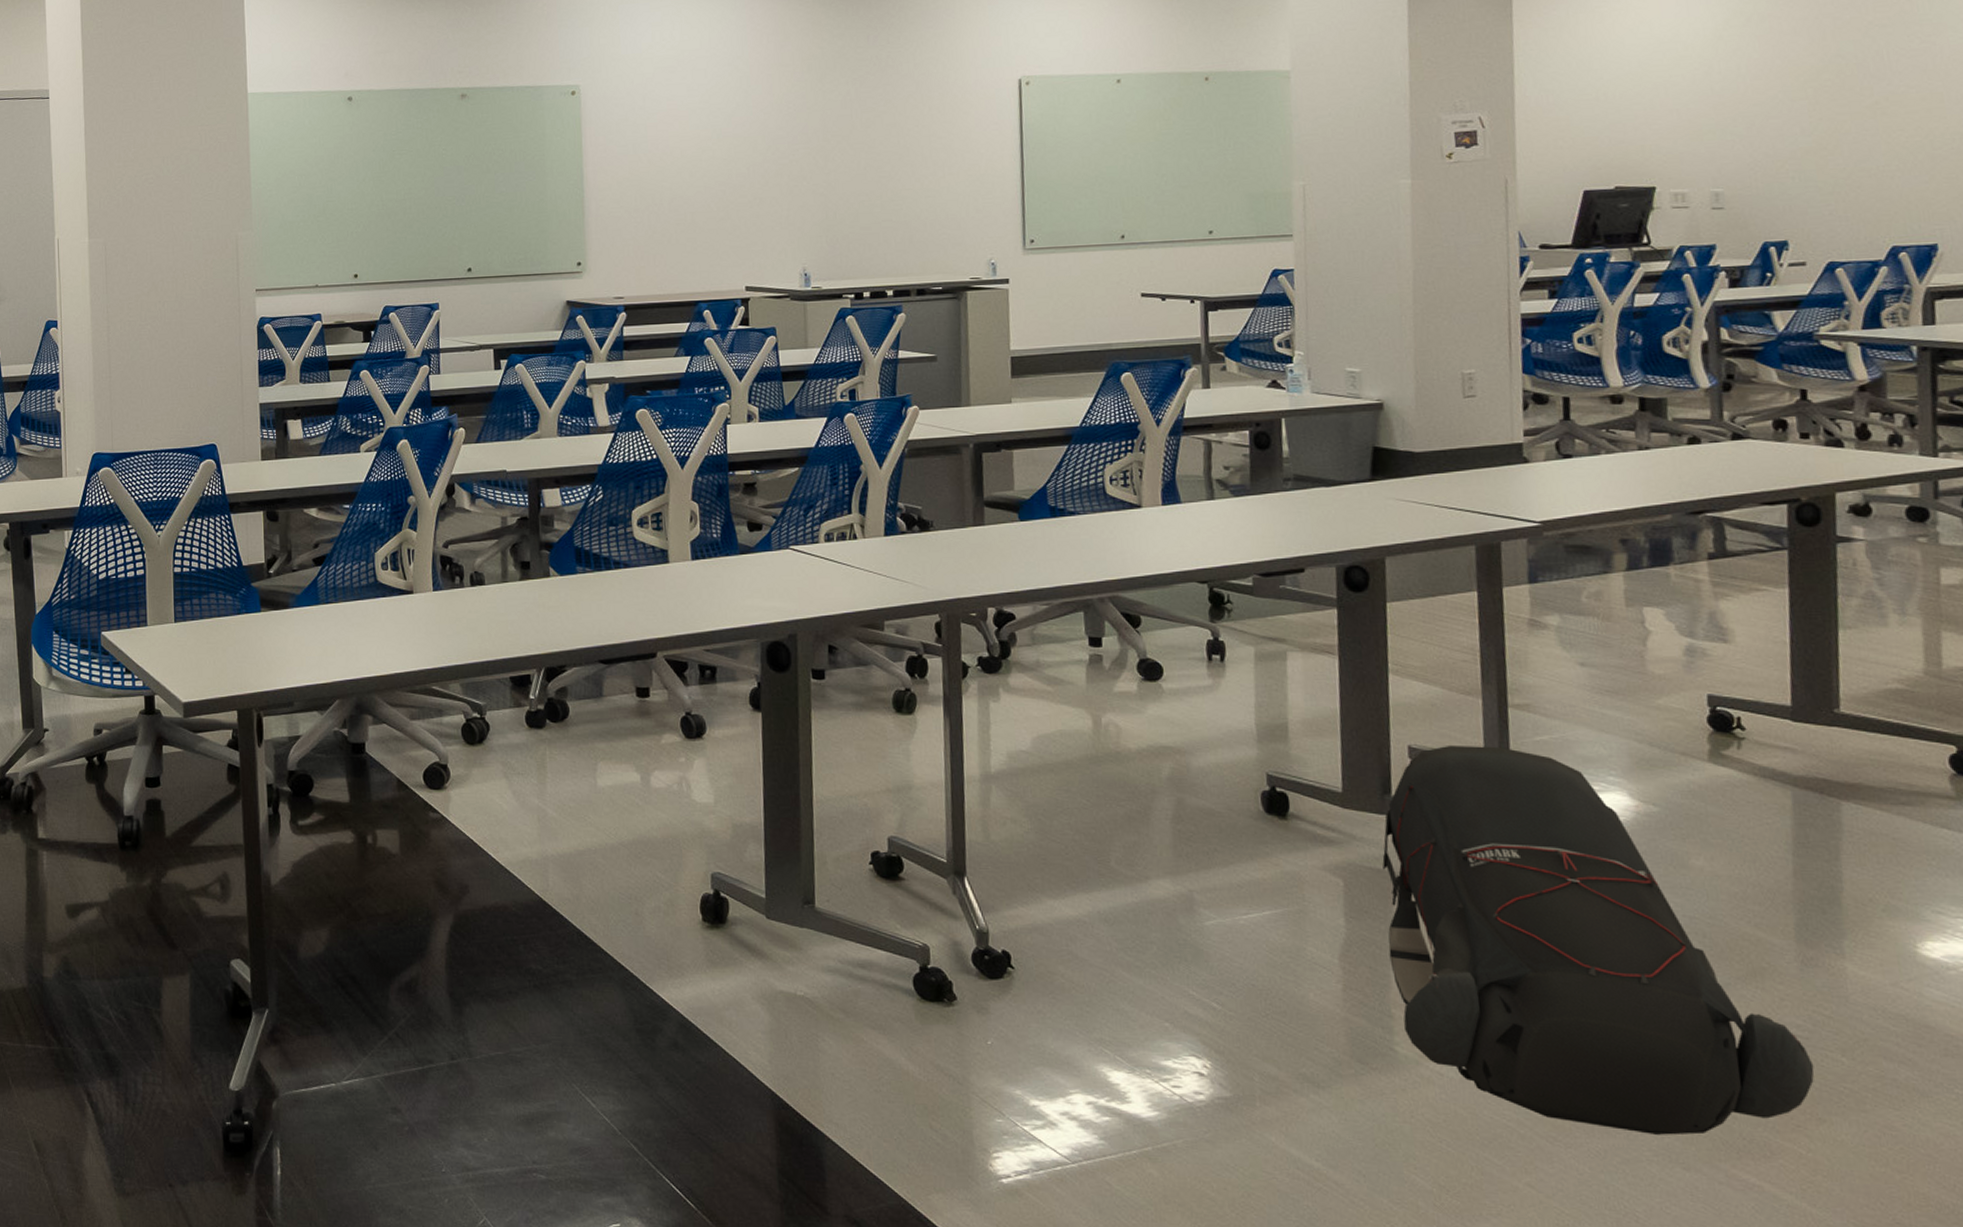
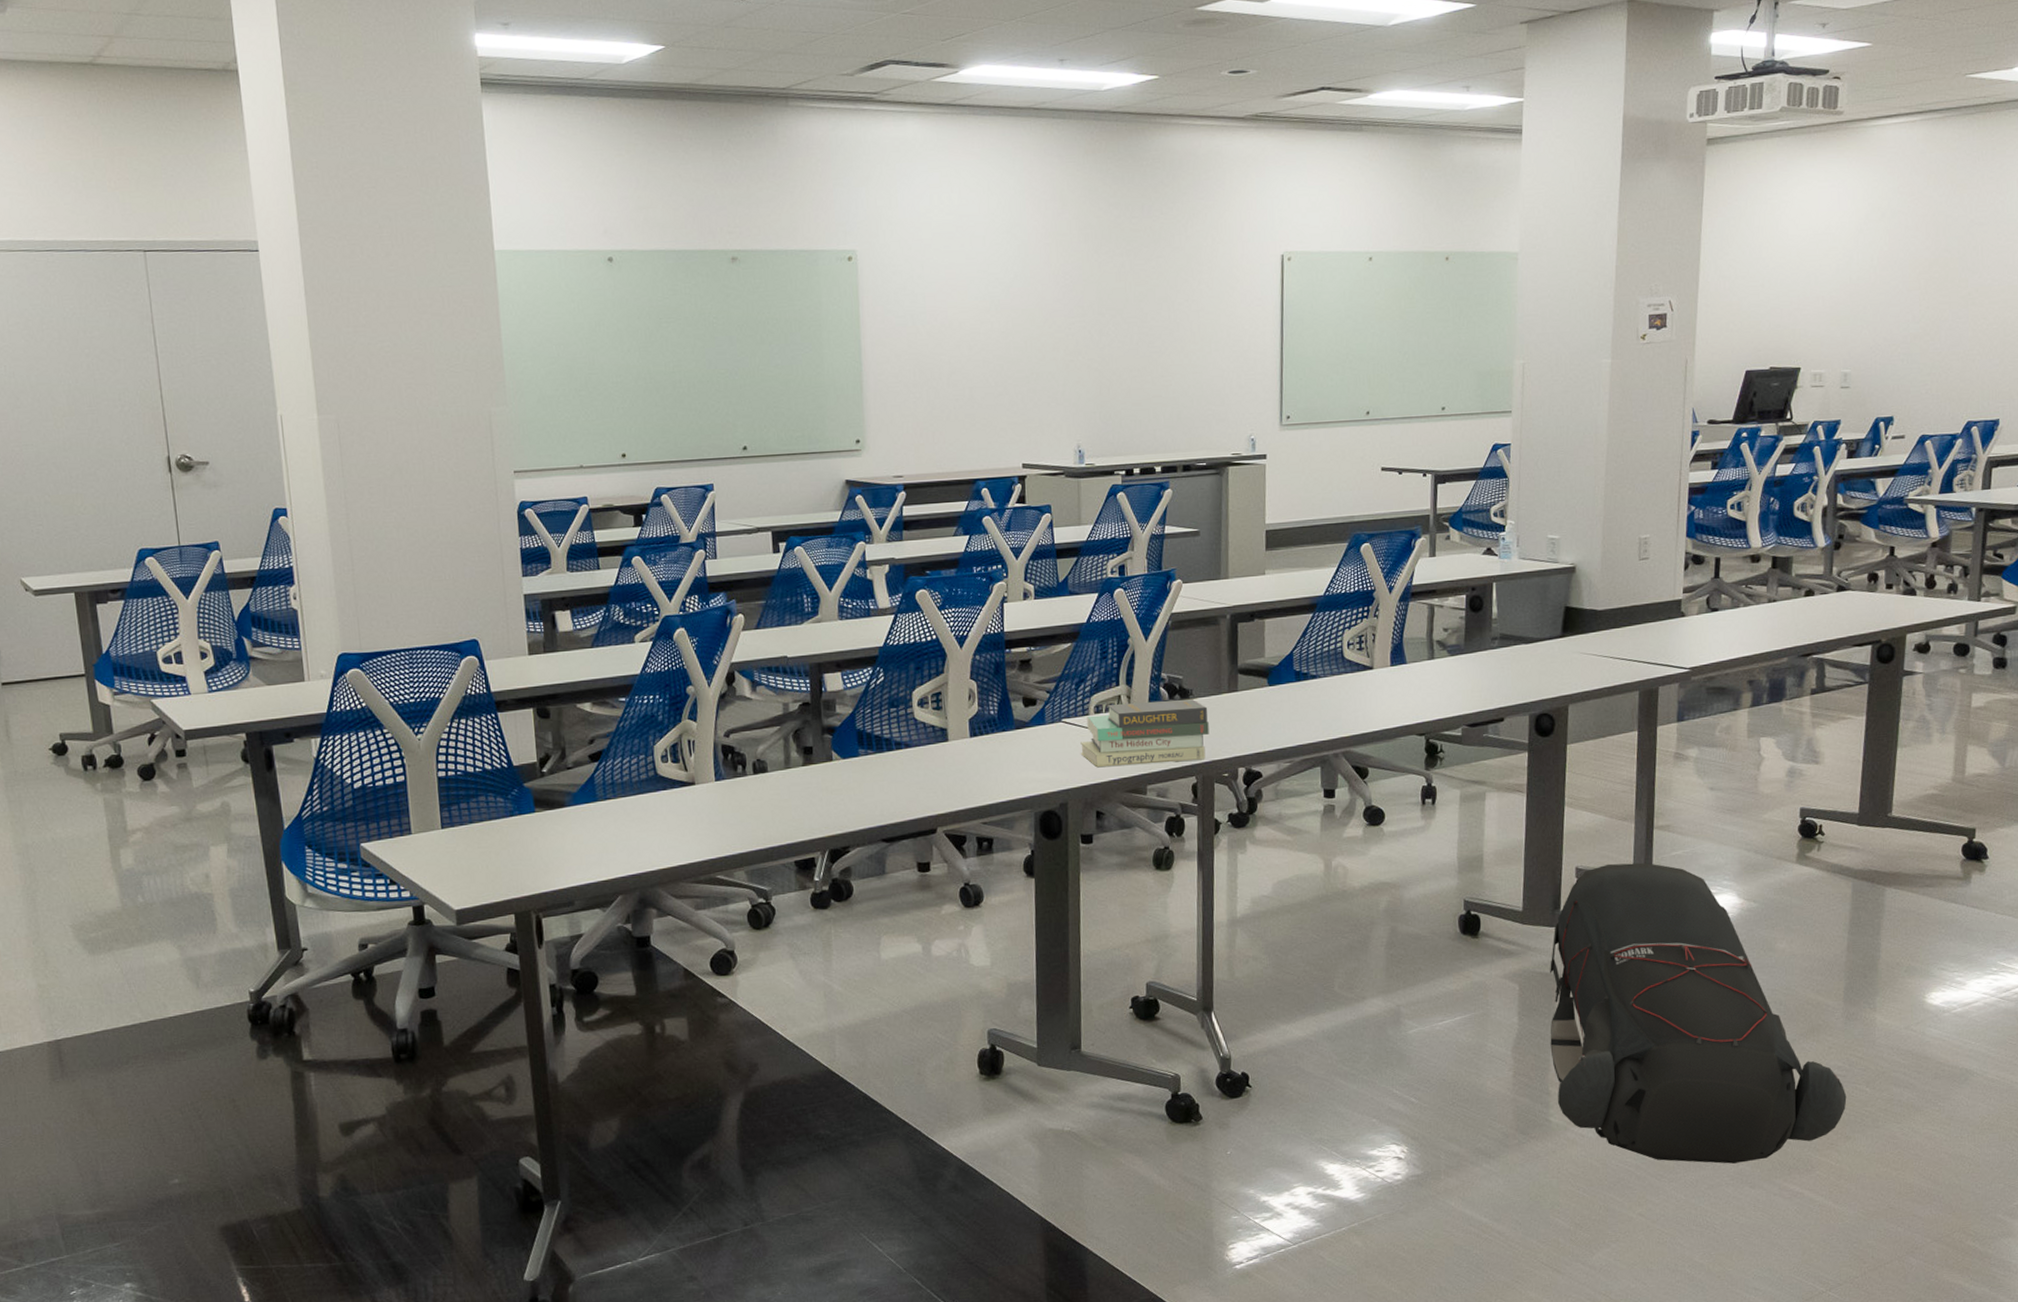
books: none [810,530,953,599] -> present [1080,698,1209,768]

